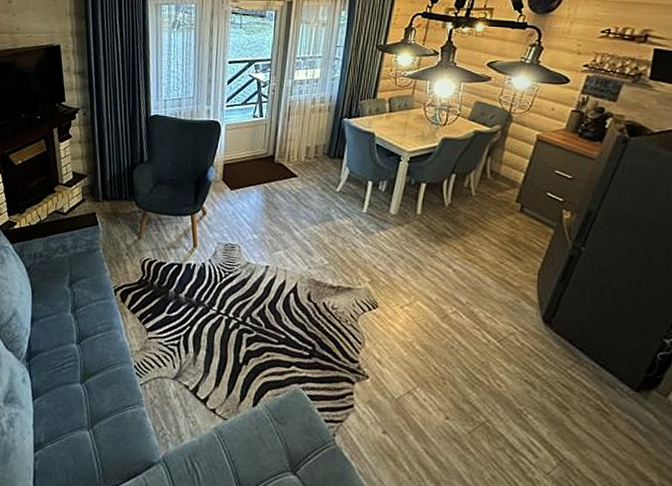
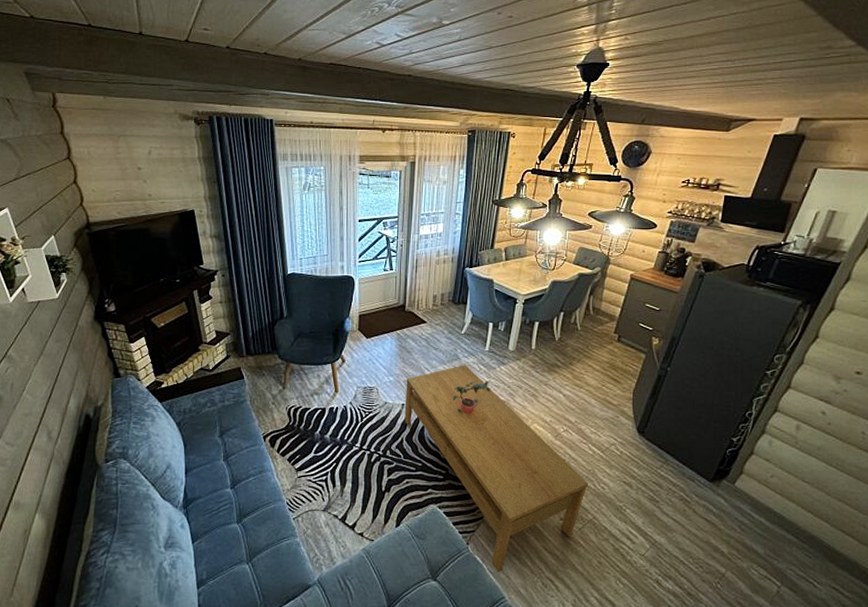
coffee table: none [268,226,481,474] -> present [404,365,588,573]
potted plant: none [324,246,368,283] -> present [453,380,491,414]

